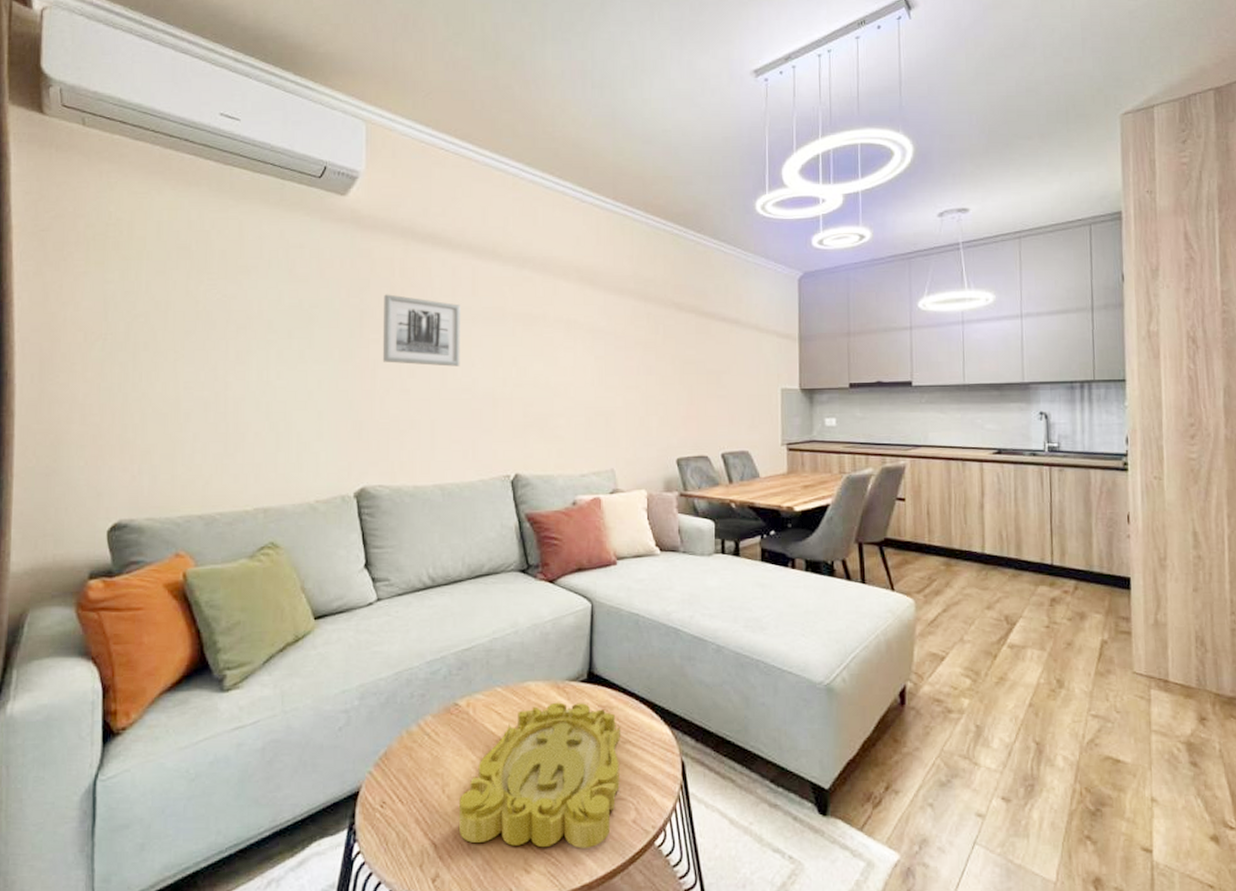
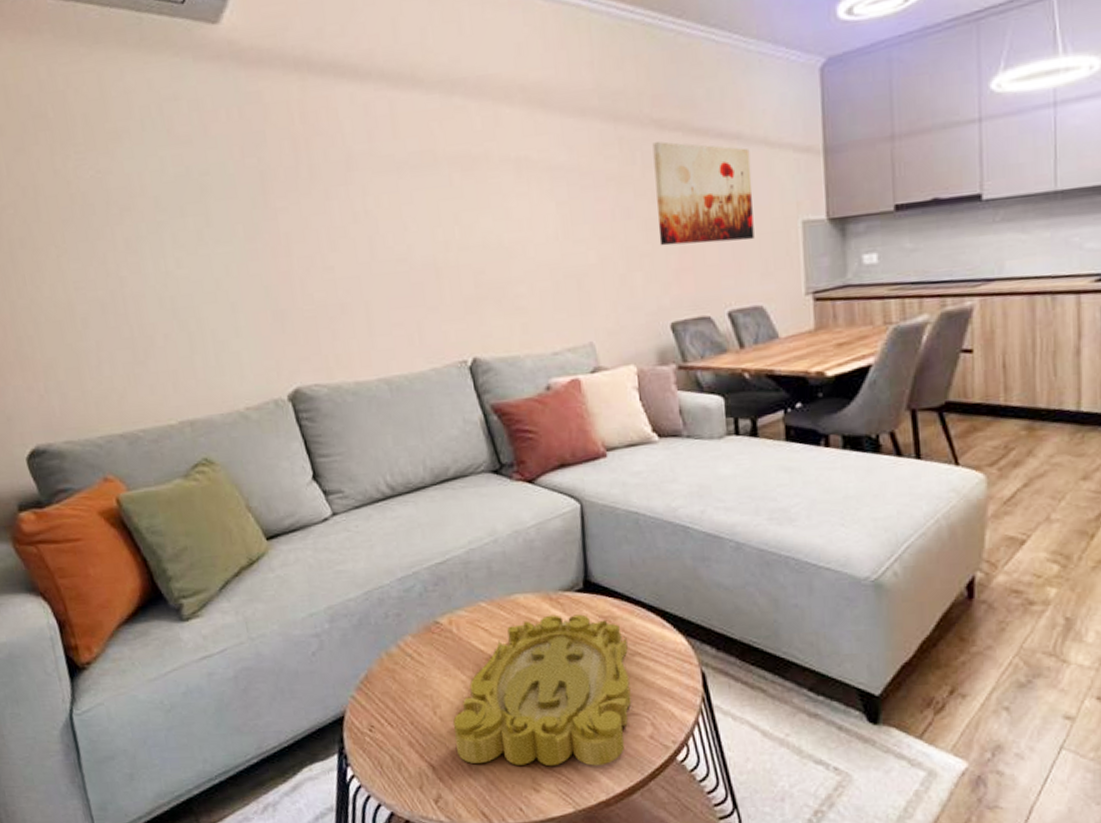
wall art: present [382,294,460,367] -> none [285,148,390,236]
wall art: none [672,319,745,400] -> present [652,141,754,246]

